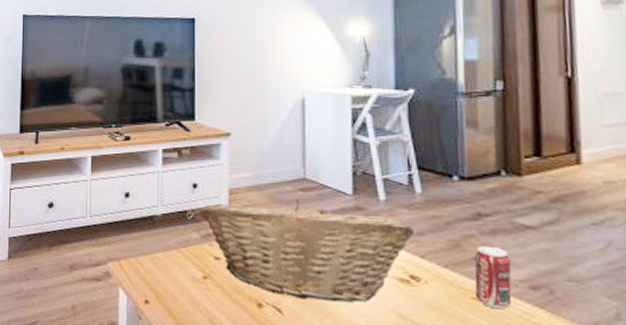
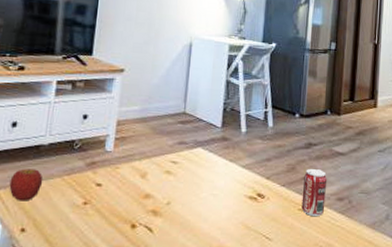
apple: none [129,239,160,273] -> present [9,169,43,201]
fruit basket: present [199,200,415,302] -> none [86,131,264,219]

